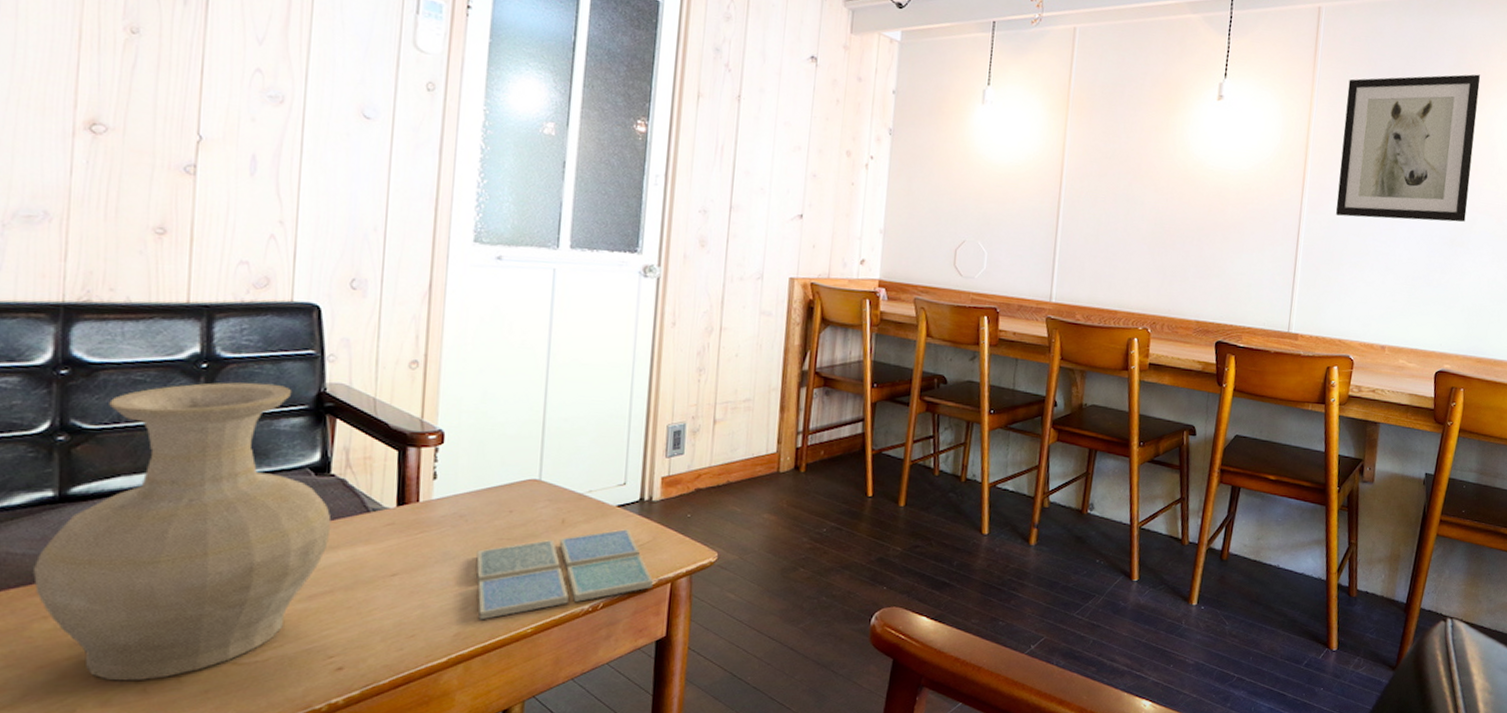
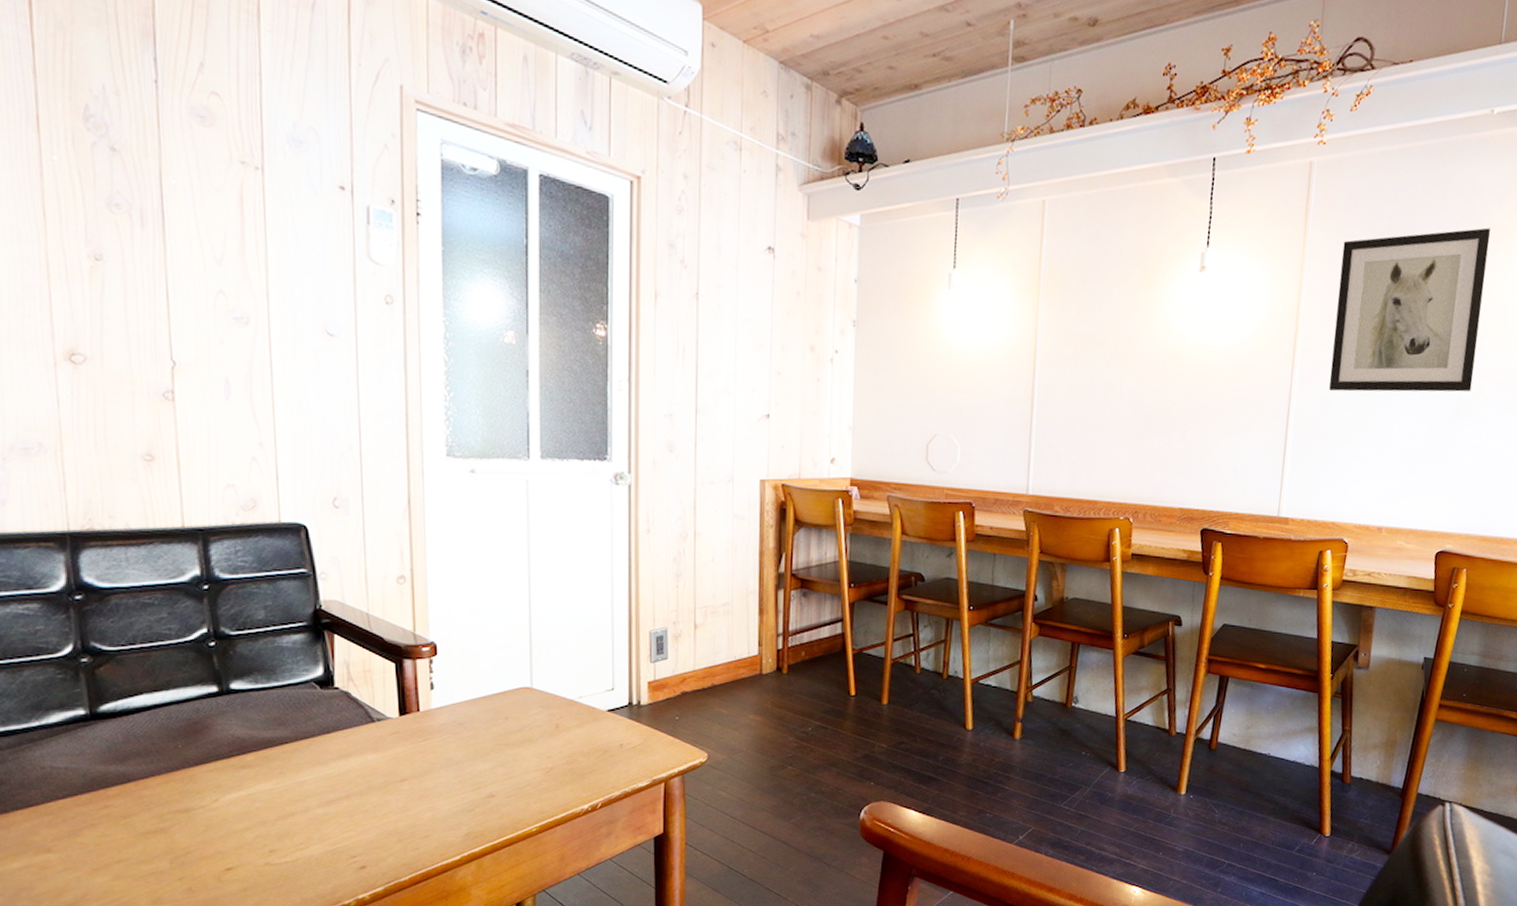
vase: present [33,382,332,681] -> none [77,601,341,881]
drink coaster: present [476,529,654,620] -> none [478,733,648,821]

